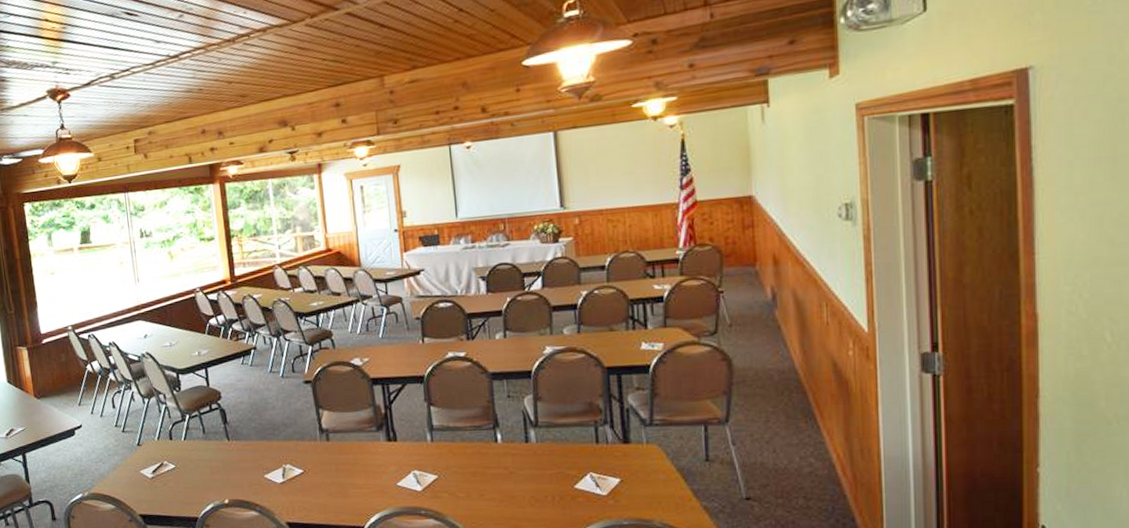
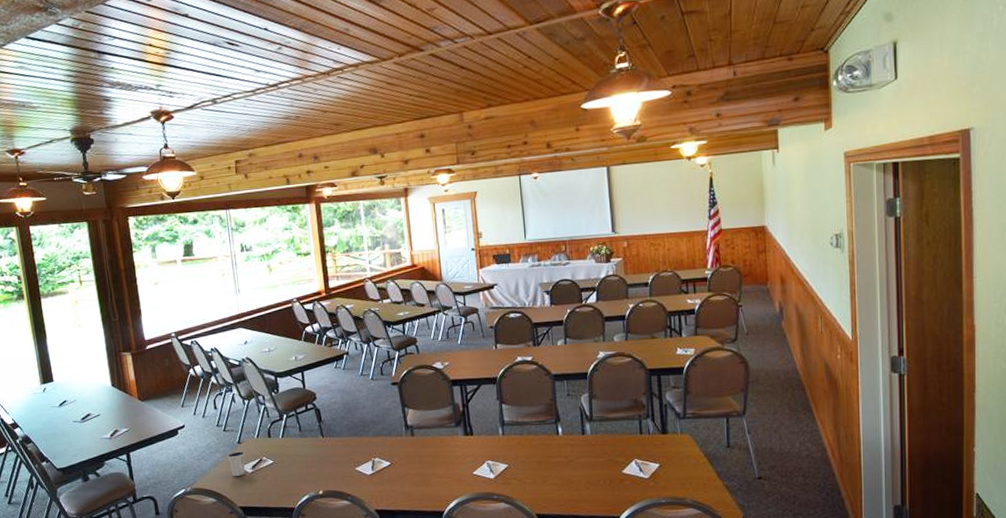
dixie cup: none [126,454,146,481] -> present [227,451,246,476]

